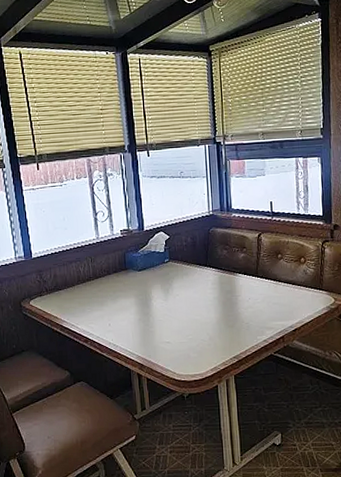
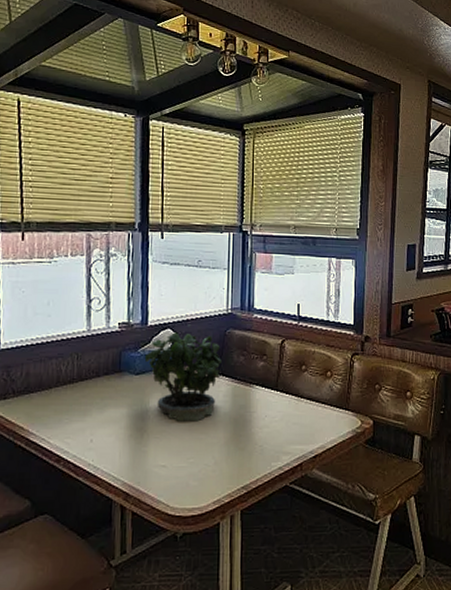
potted plant: none [144,227,208,307] -> present [144,324,221,422]

